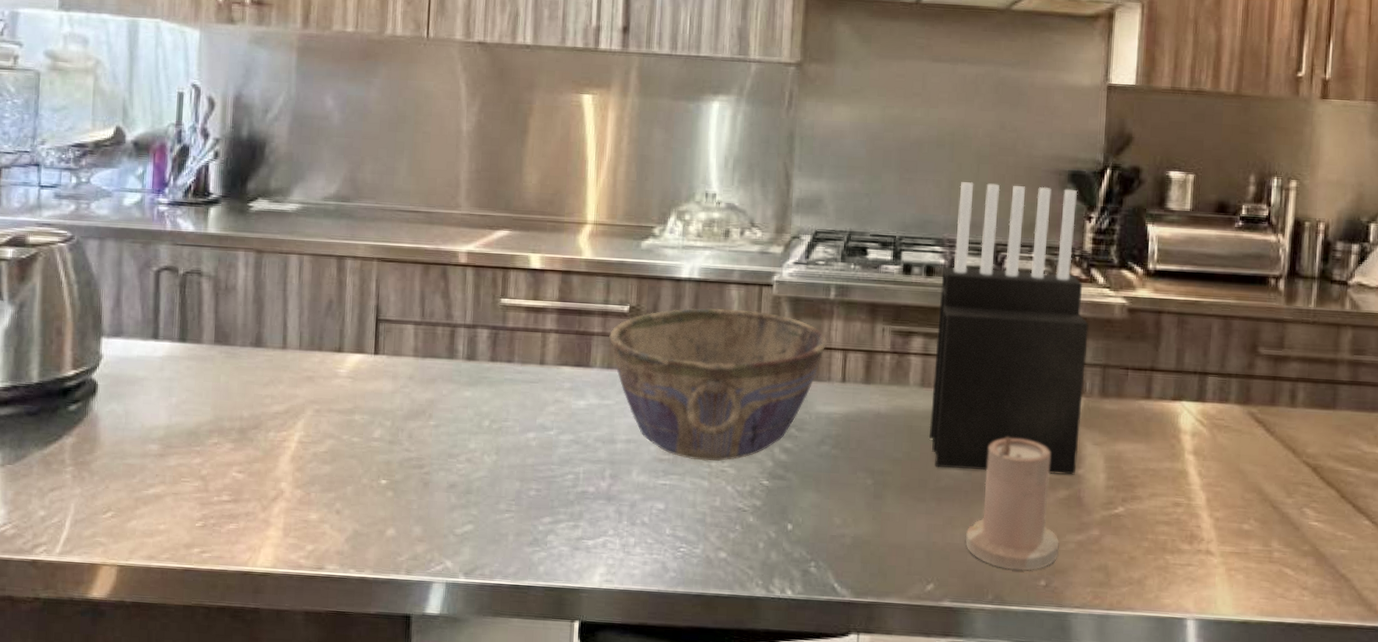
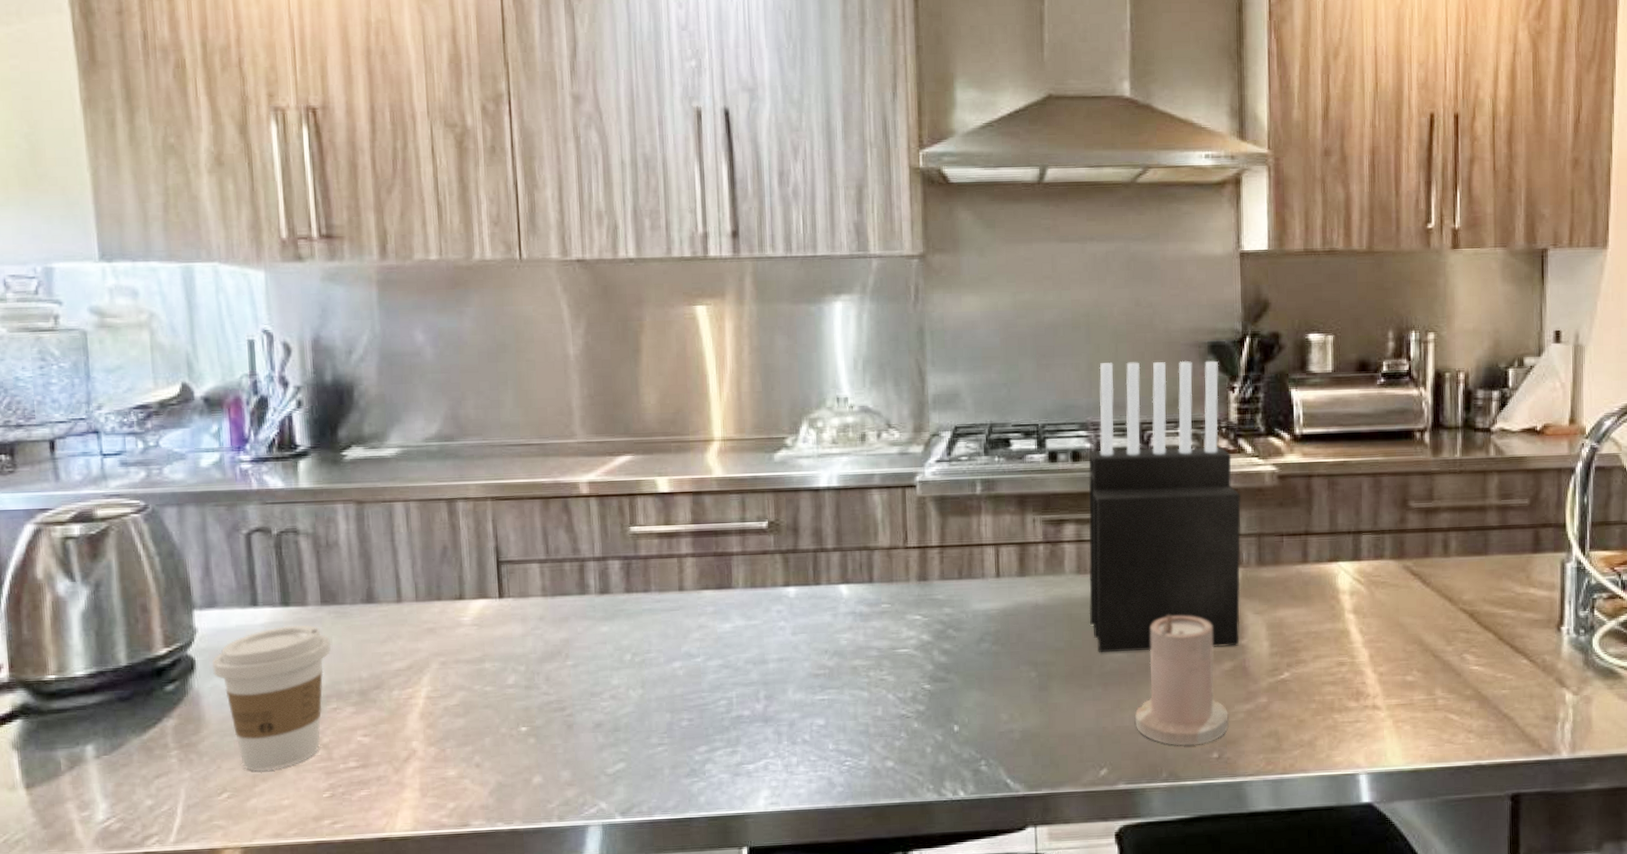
coffee cup: none [111,361,220,496] -> present [211,625,331,772]
bowl: present [609,307,827,461] -> none [750,514,977,672]

